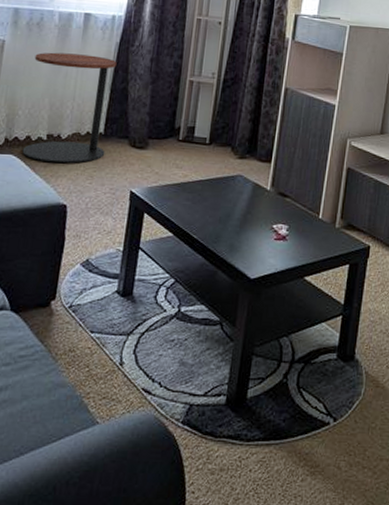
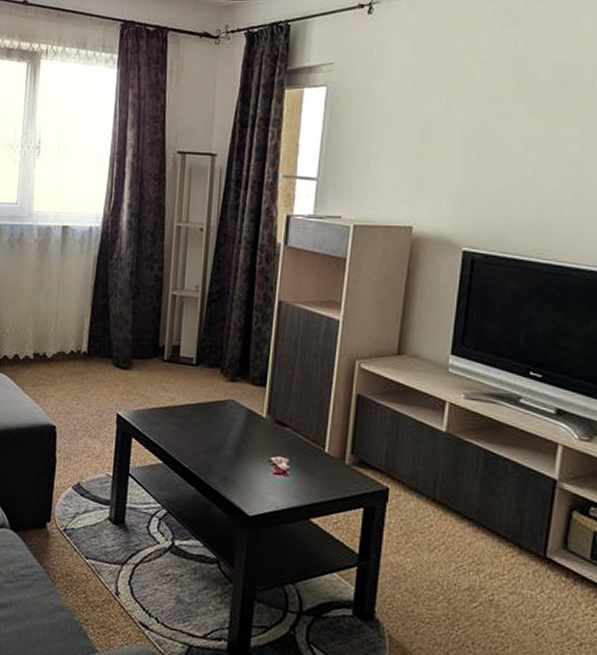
side table: present [22,52,117,164] -> none [11,268,97,384]

